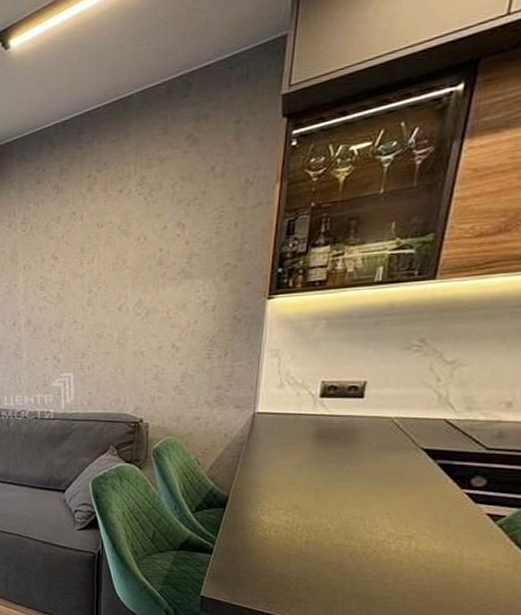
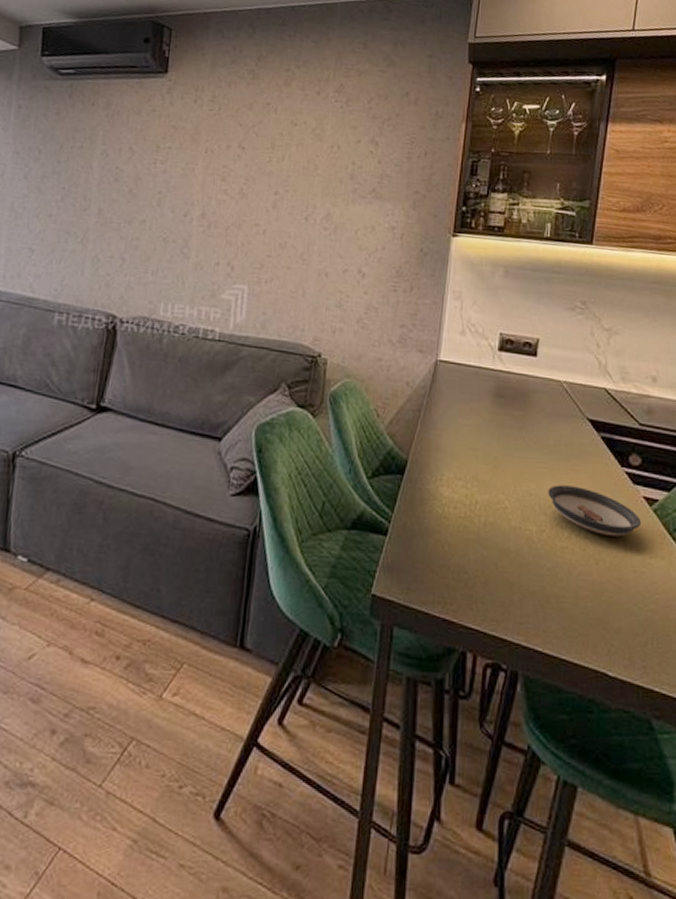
saucer: none [374,508,483,549] -> present [548,485,642,537]

